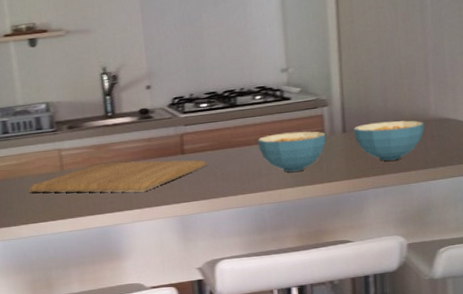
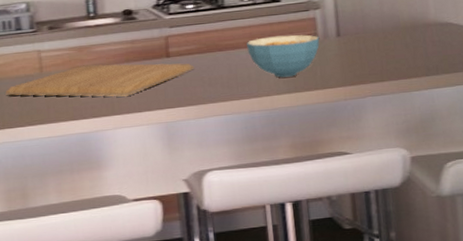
cereal bowl: present [353,120,425,161] -> none [347,24,425,67]

